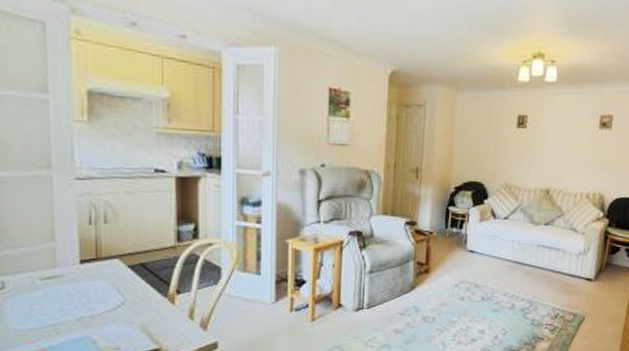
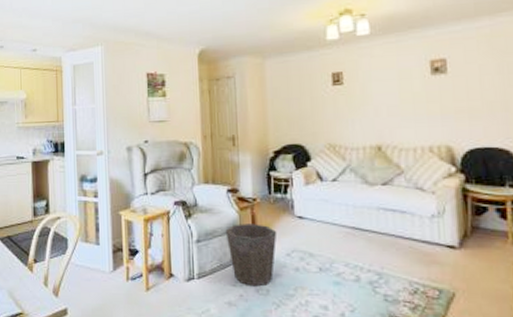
waste bin: none [399,256,449,315] -> present [225,224,277,287]

